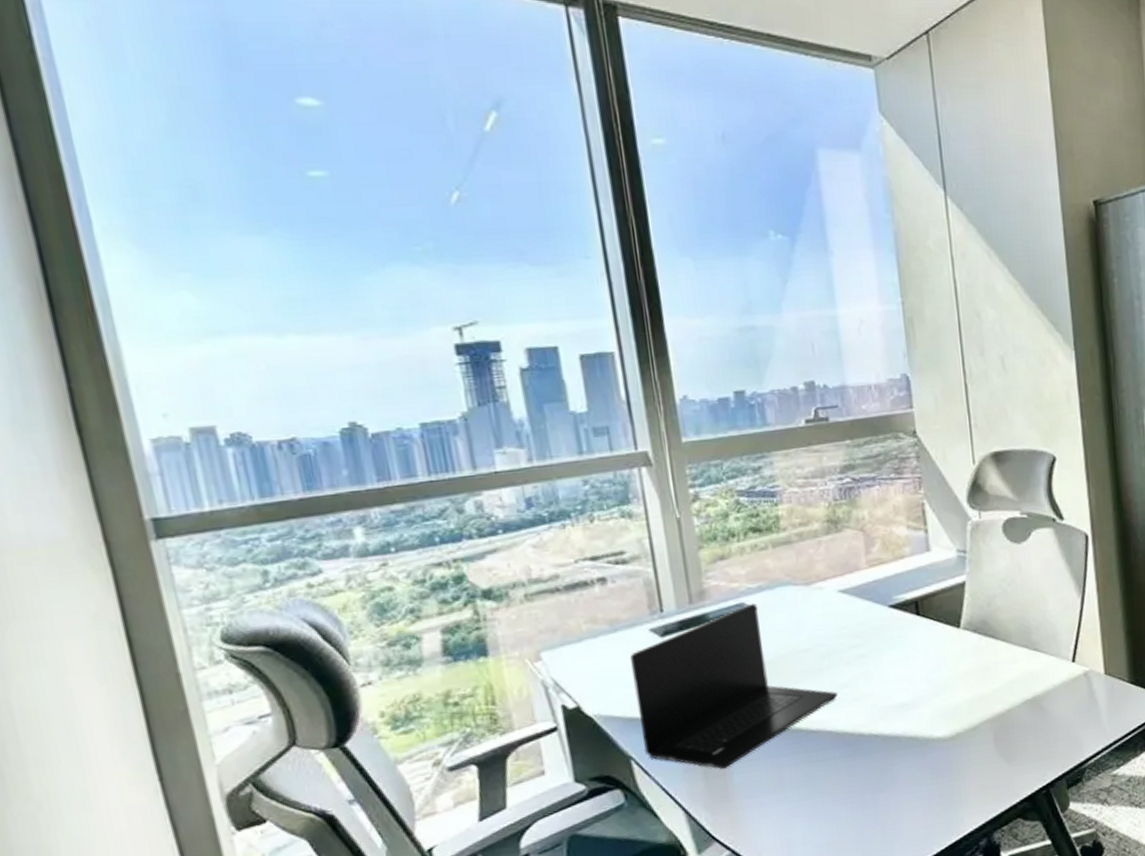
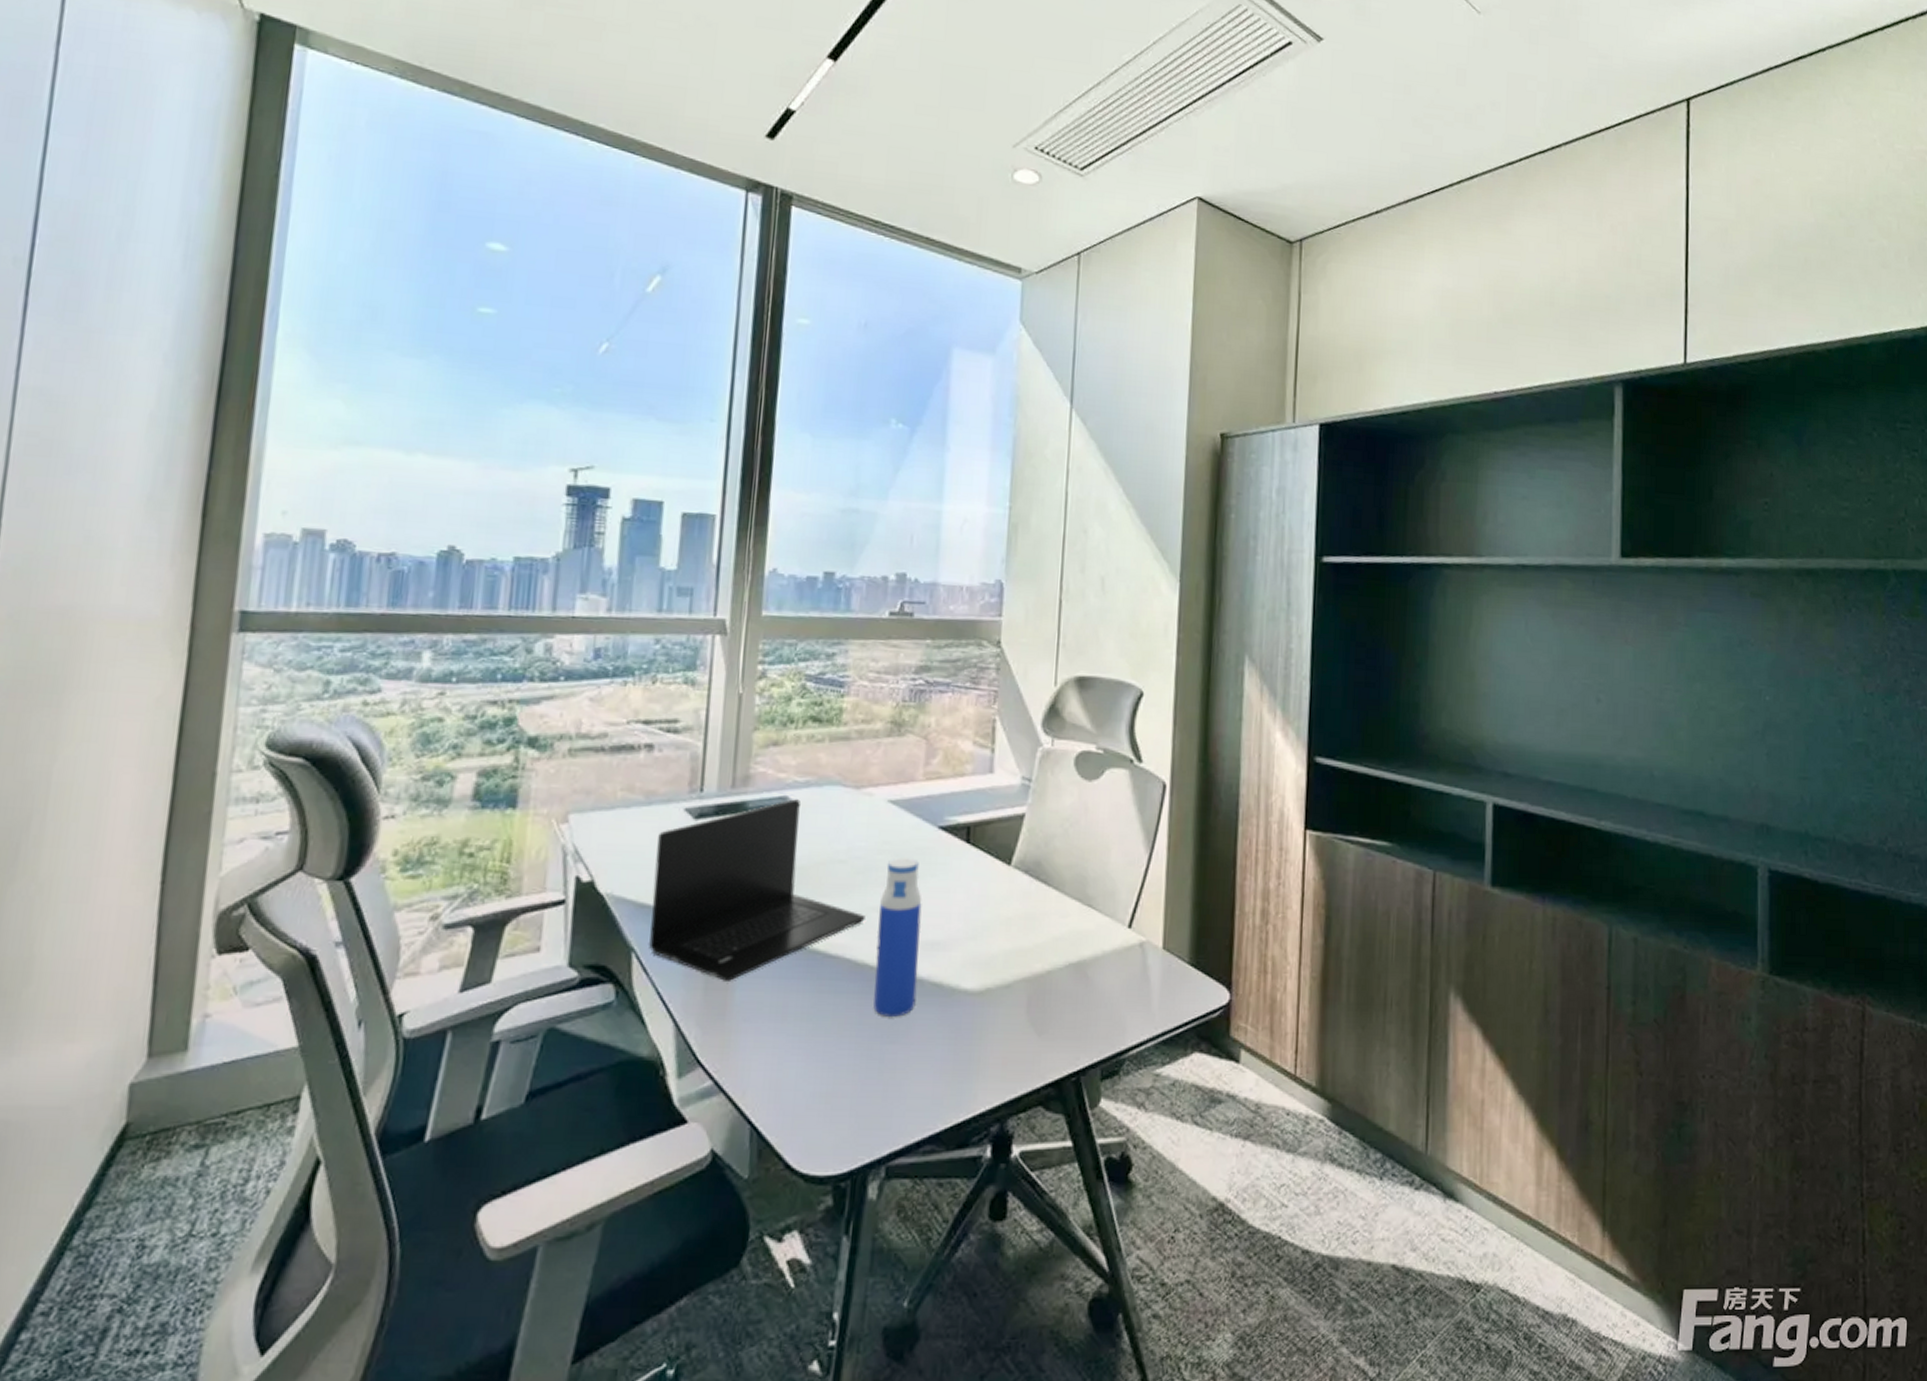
water bottle: none [848,637,897,772] -> present [873,858,922,1017]

